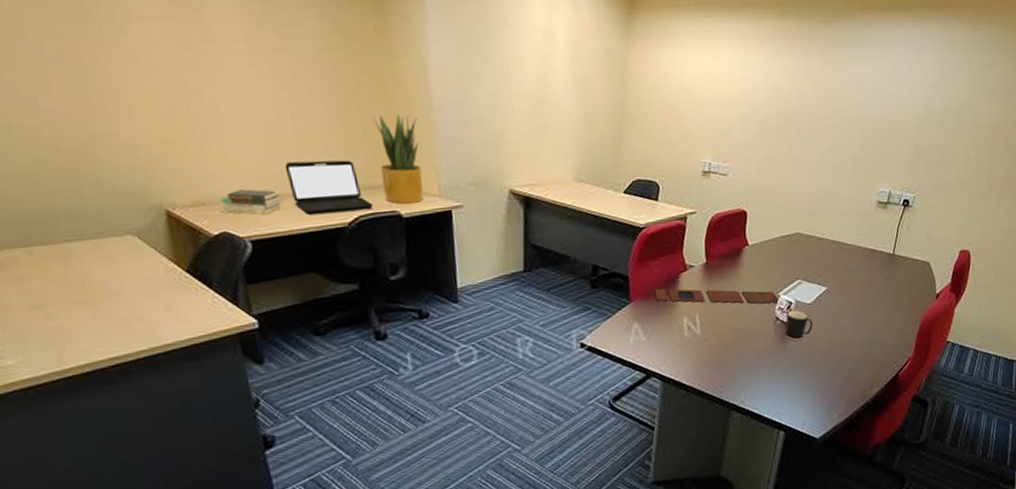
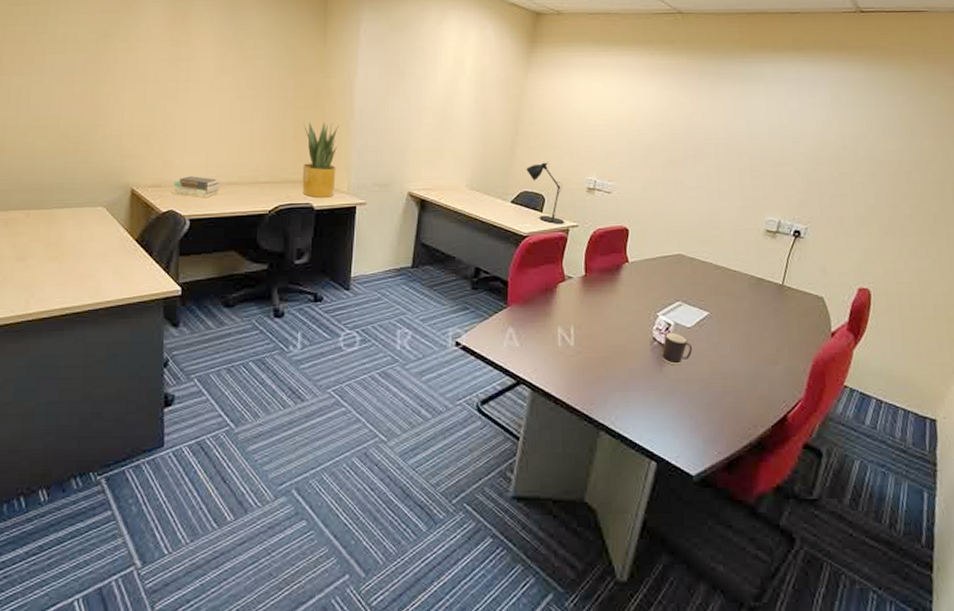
laptop: present [284,160,373,215] -> none [227,156,291,202]
desk lamp: none [637,146,682,213] -> present [526,162,565,225]
papers: present [654,288,780,304] -> none [531,296,659,324]

